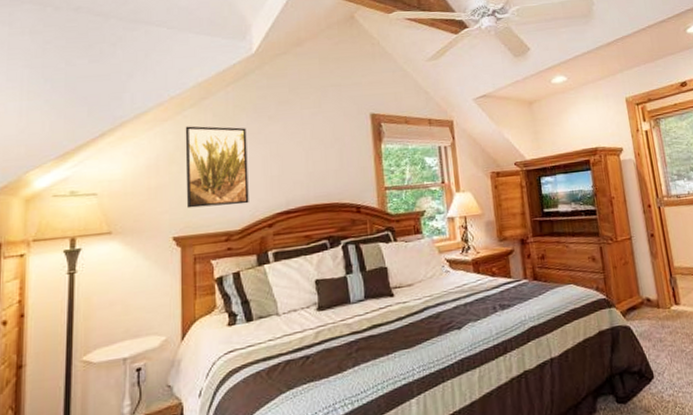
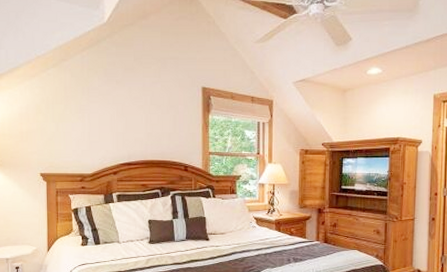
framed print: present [185,126,249,209] -> none [49,83,99,153]

